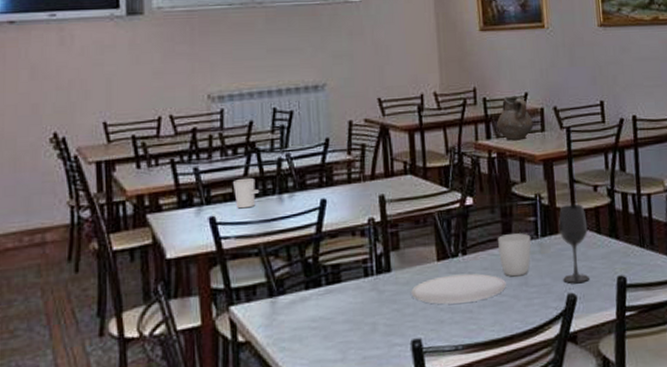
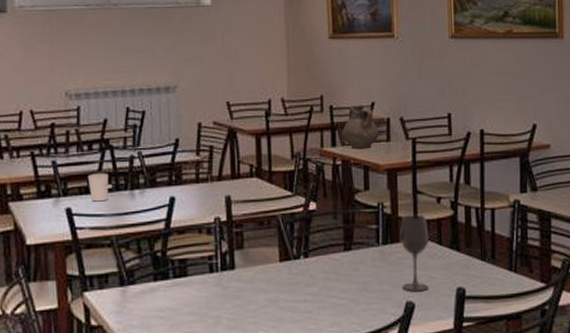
plate: present [411,273,506,305] -> none [254,275,346,304]
cup: present [497,233,532,277] -> none [338,240,372,282]

